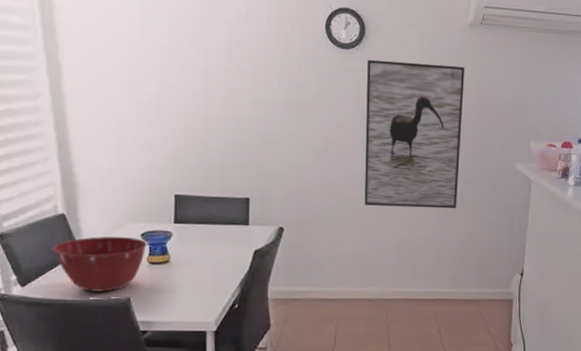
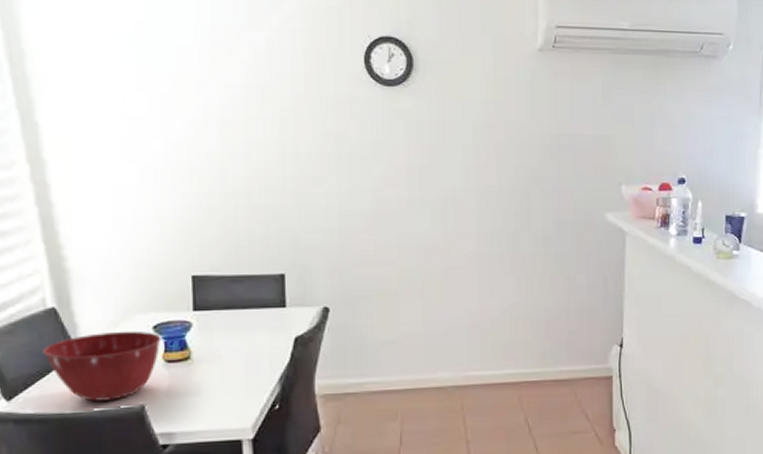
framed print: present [364,59,465,209] -> none [417,97,538,274]

